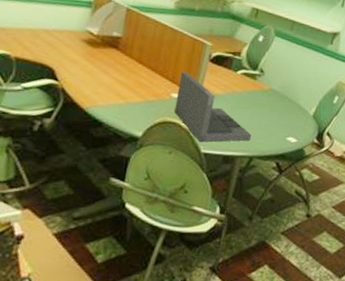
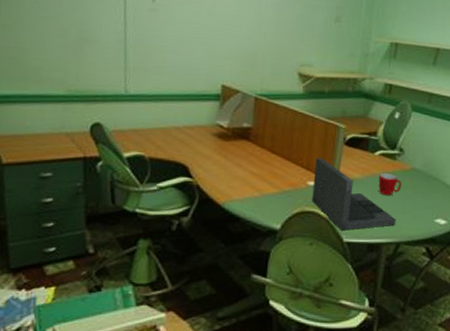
mug: none [238,91,260,113] -> present [378,174,402,196]

